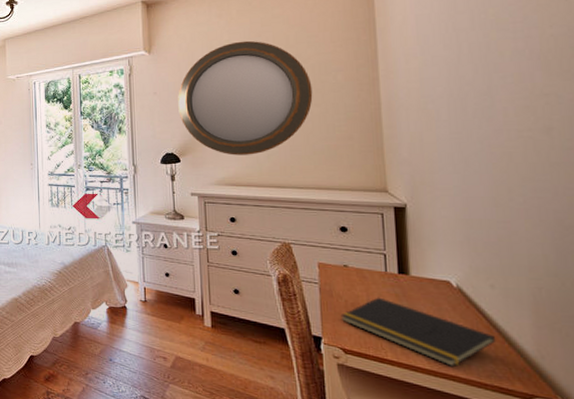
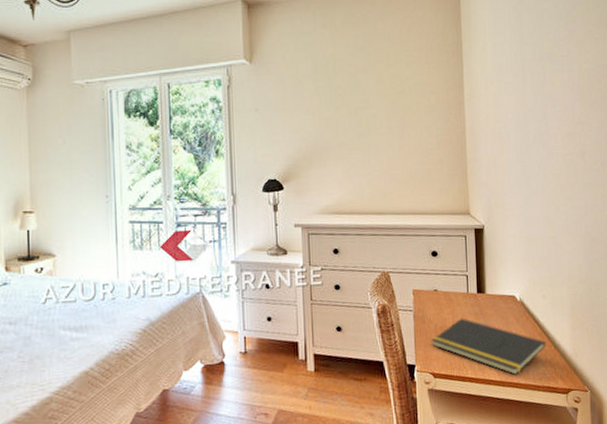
home mirror: present [178,40,313,155] -> none [281,56,410,181]

